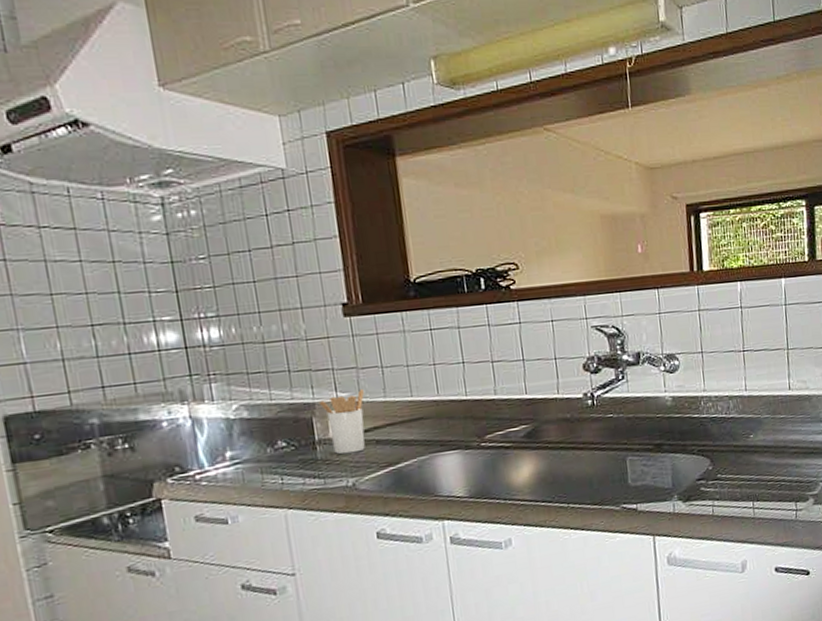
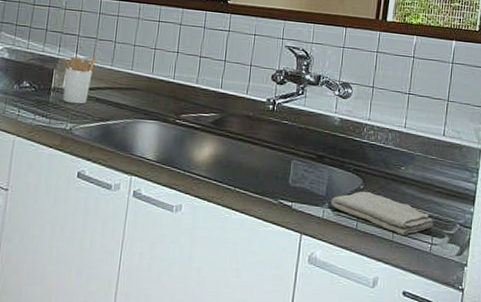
washcloth: none [680,471,794,510] -> present [331,191,433,235]

